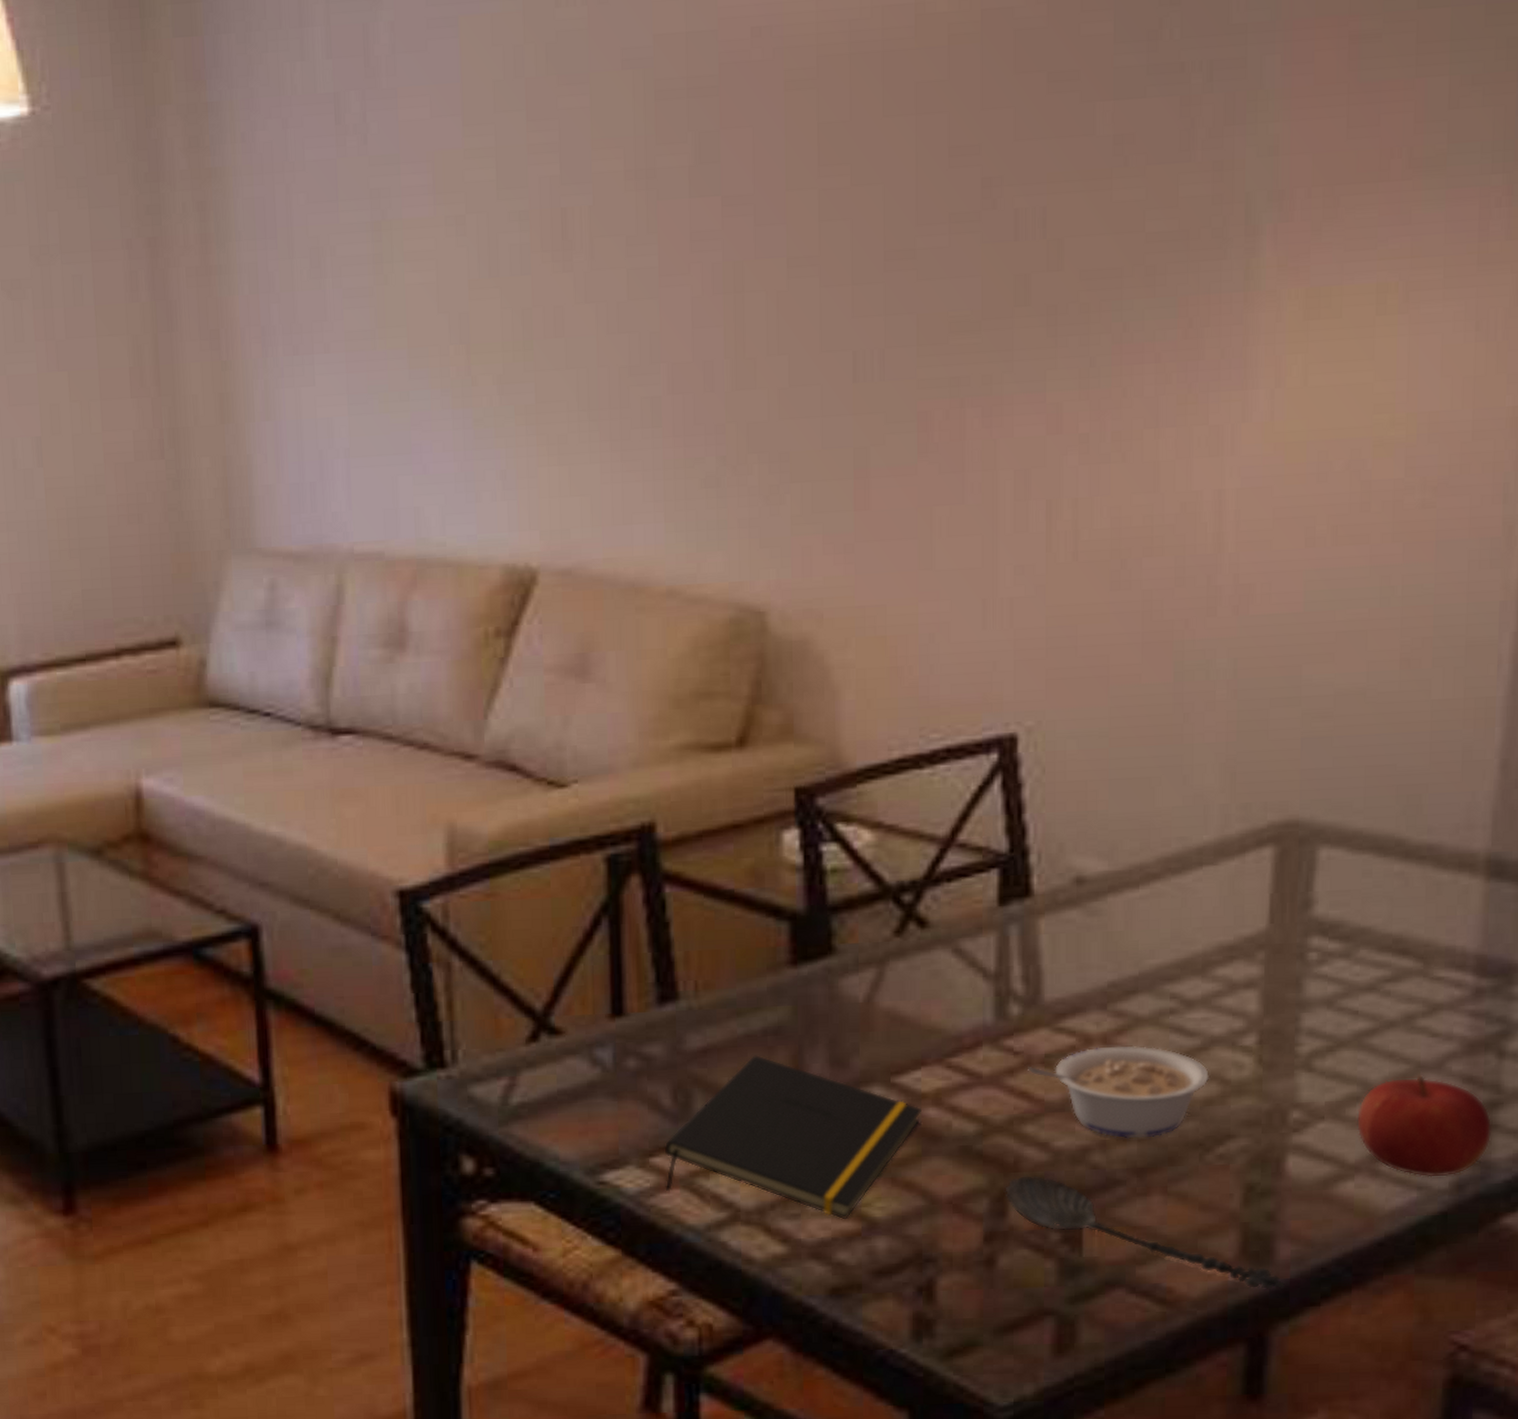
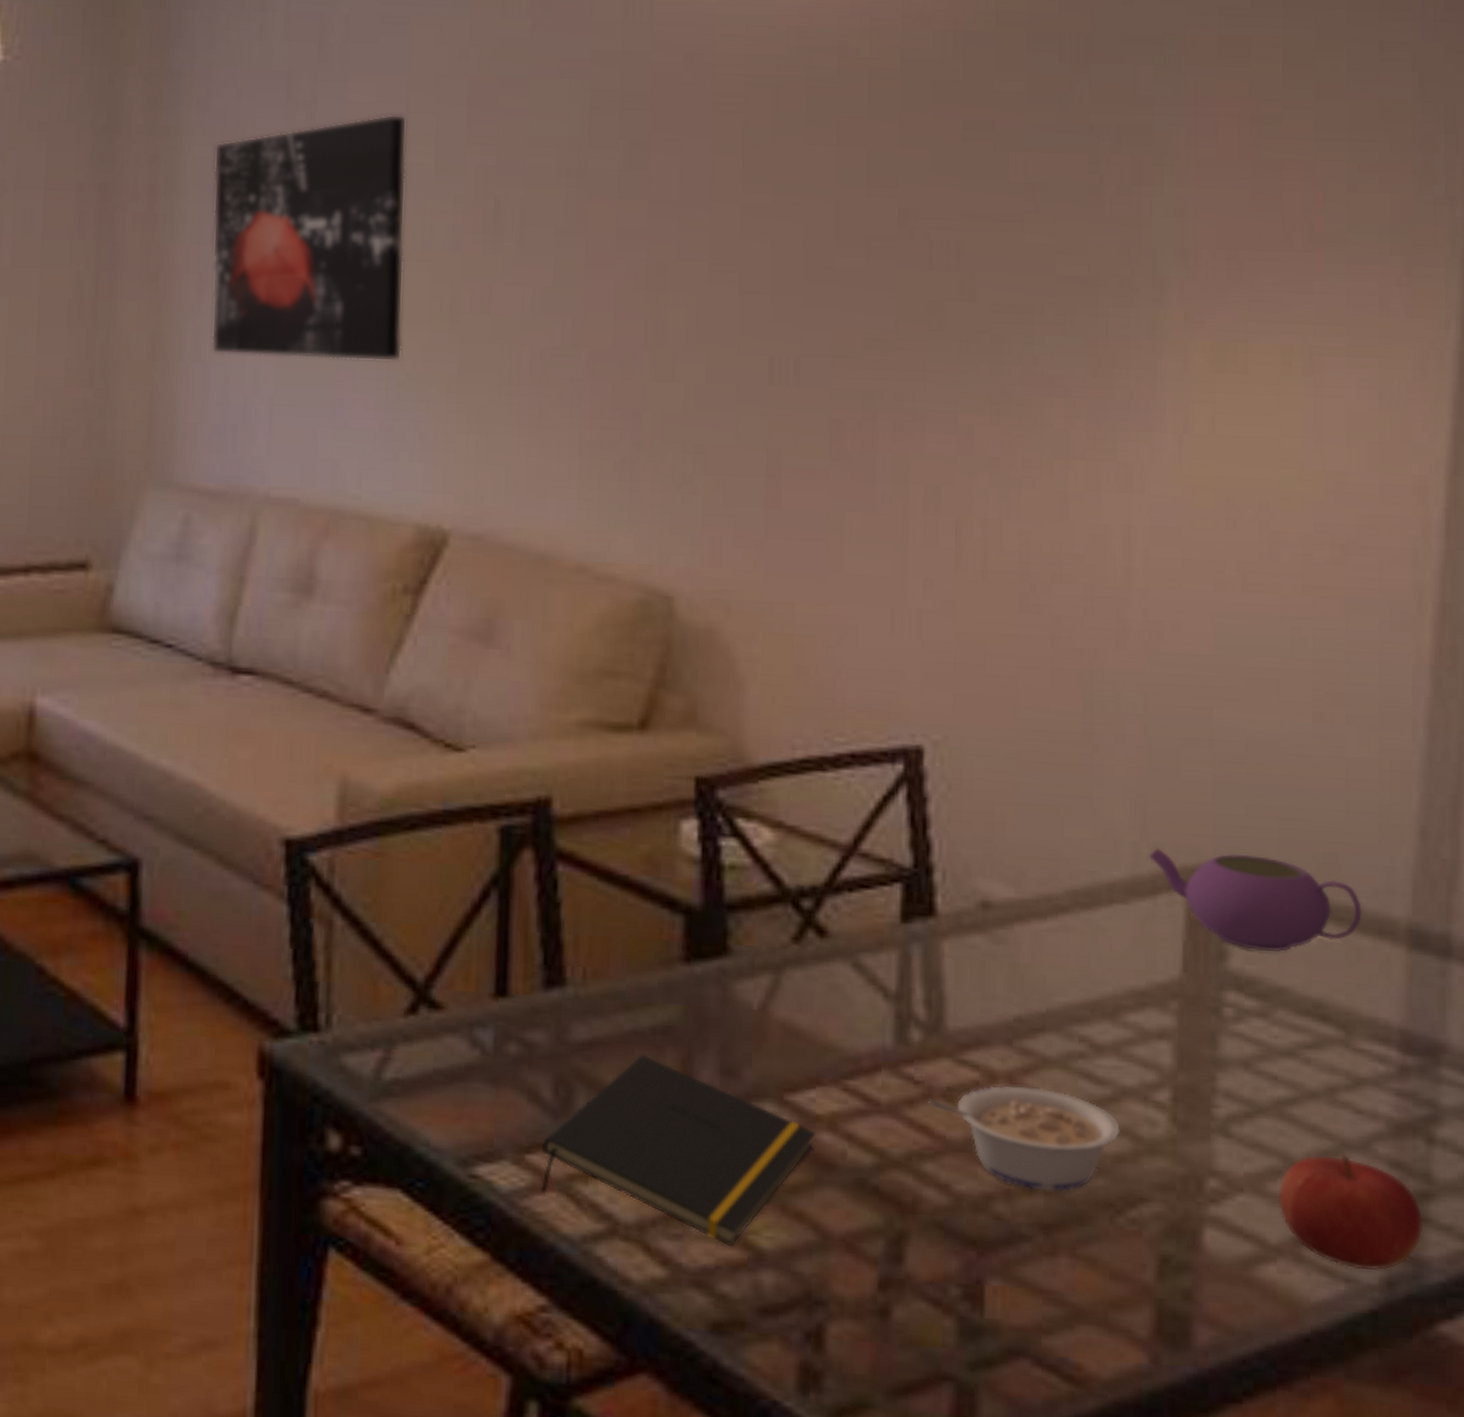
wall art: none [264,128,477,410] -> present [211,114,407,362]
spoon: present [1005,1176,1286,1290] -> none [902,1219,1205,1379]
teapot: none [1238,804,1443,896] -> present [1149,848,1362,953]

